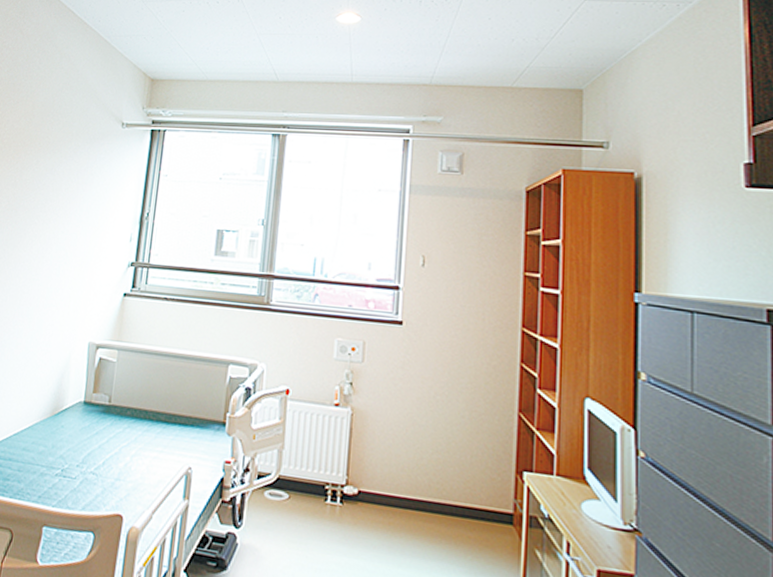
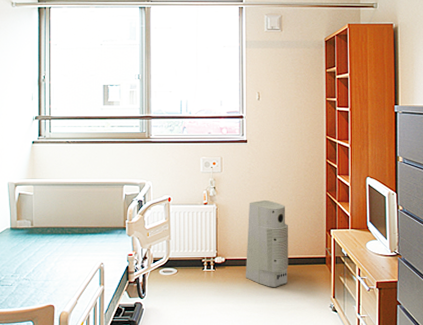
air purifier: none [387,410,456,548] -> present [246,199,288,287]

